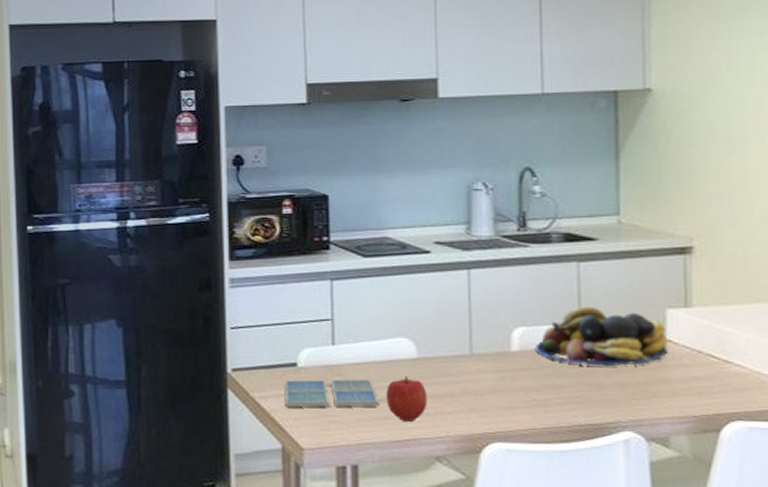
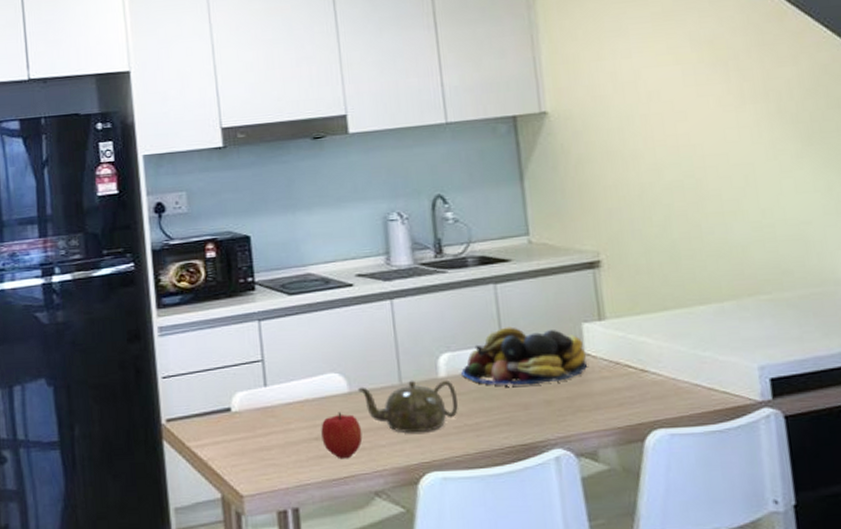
drink coaster: present [284,379,379,408] -> none [219,418,315,455]
teapot: none [427,351,528,404] -> present [358,379,458,433]

